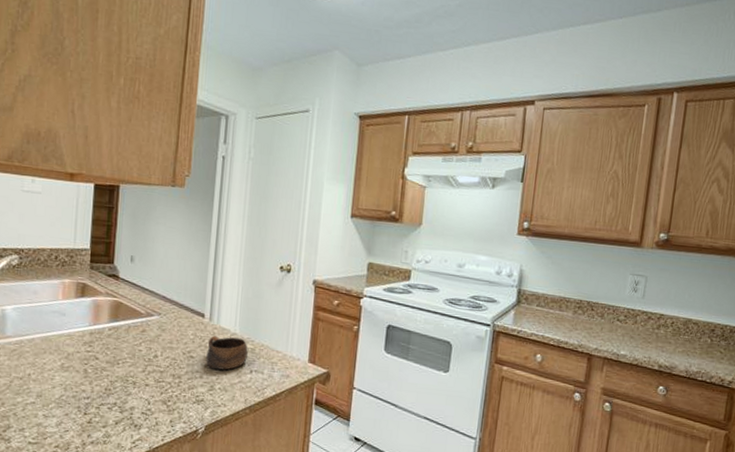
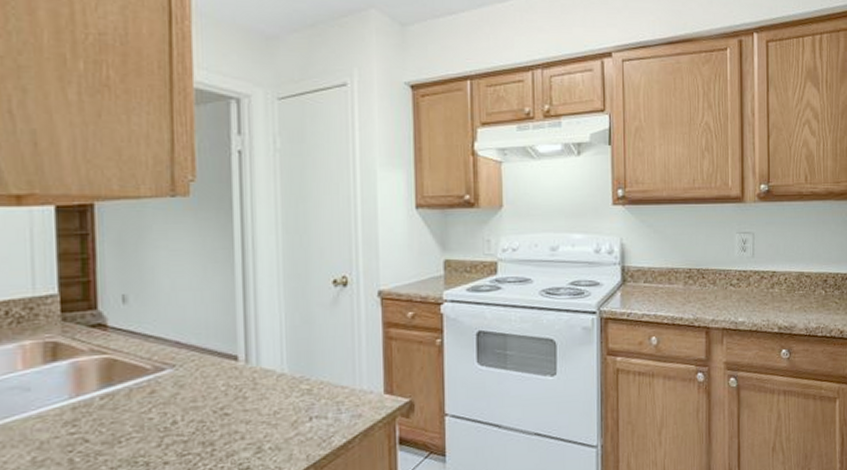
cup: present [206,335,248,370] -> none [246,378,303,425]

